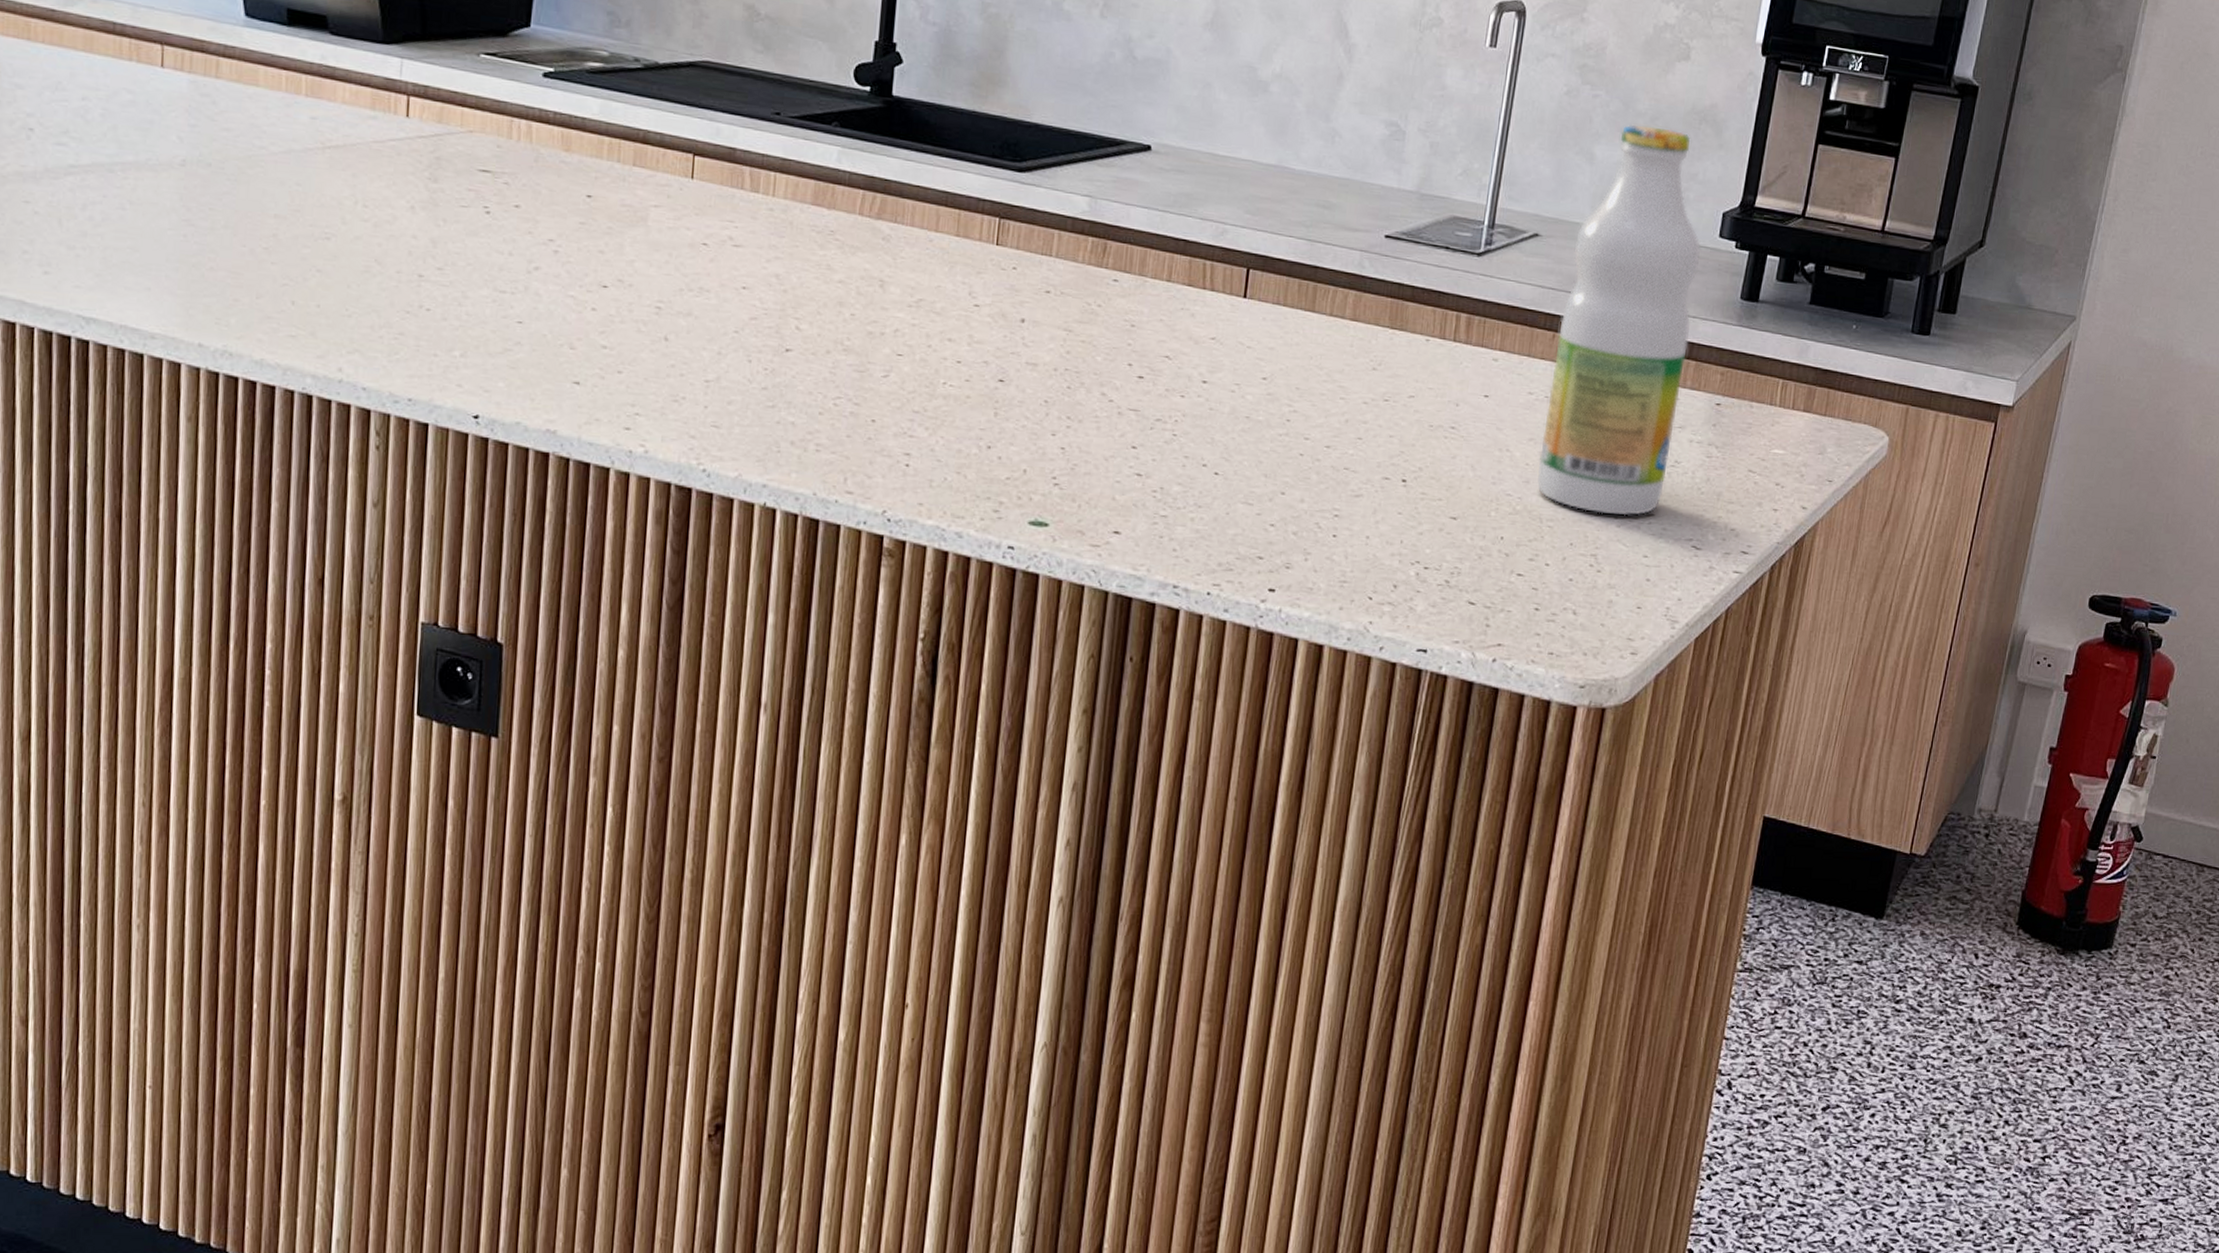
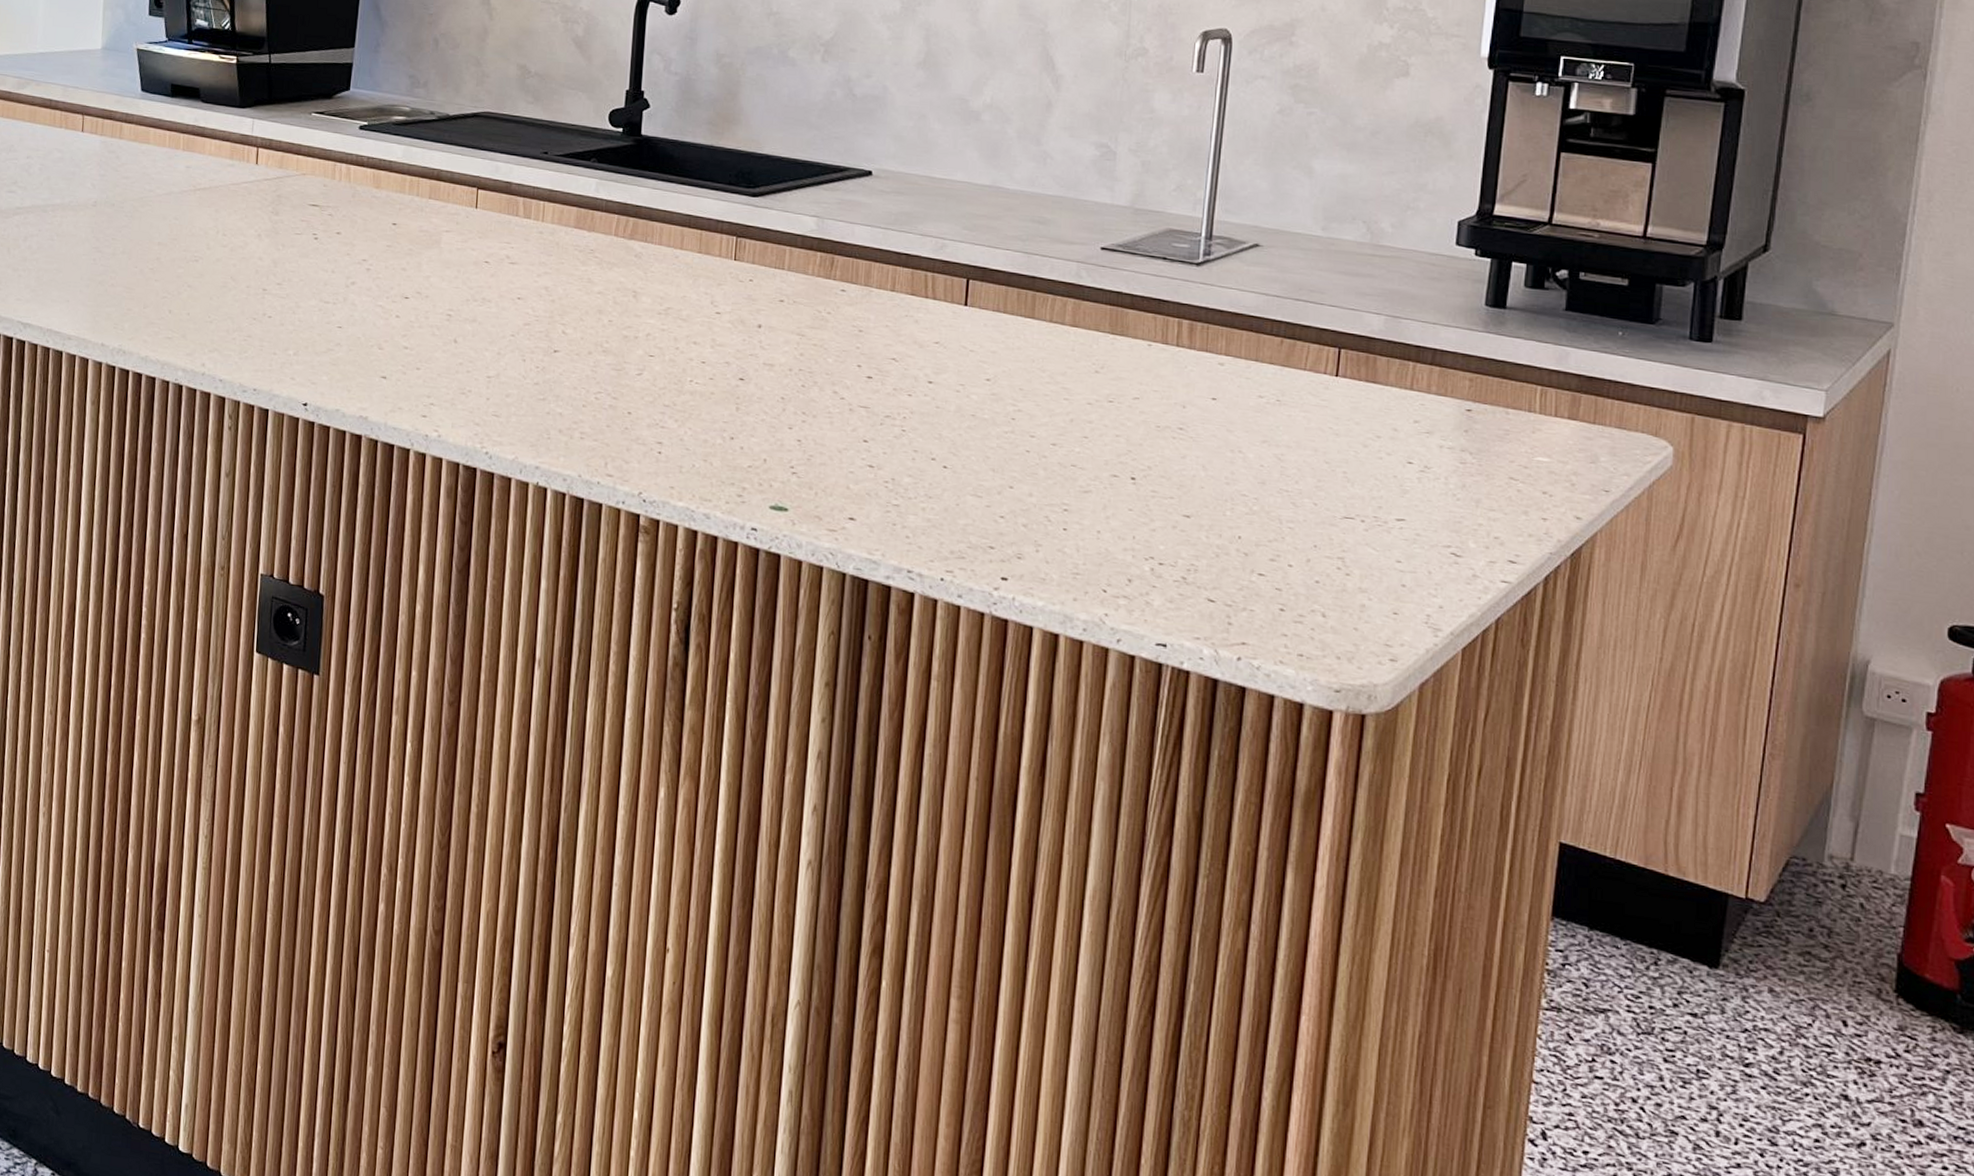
bottle: present [1536,124,1701,516] -> none [1273,138,1437,520]

